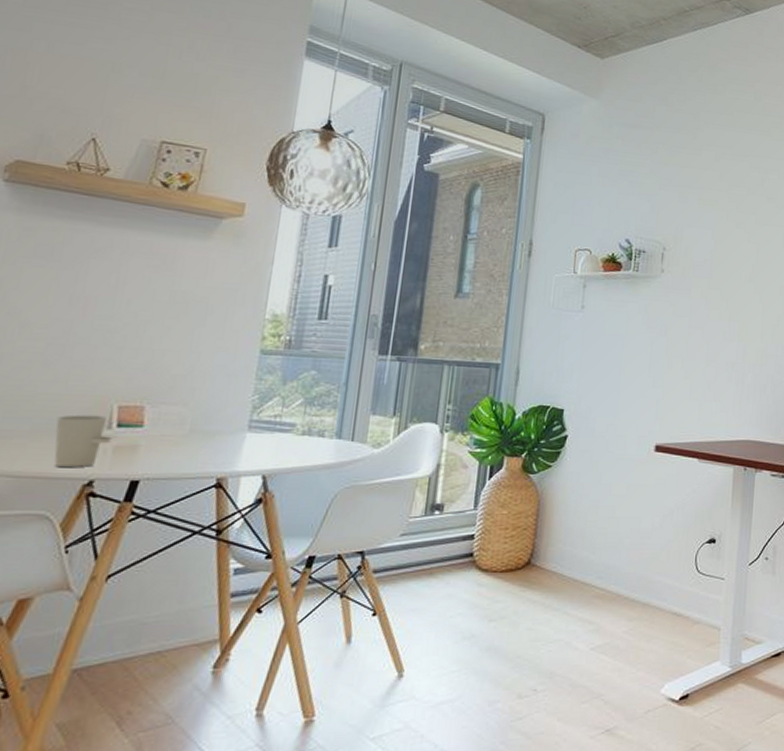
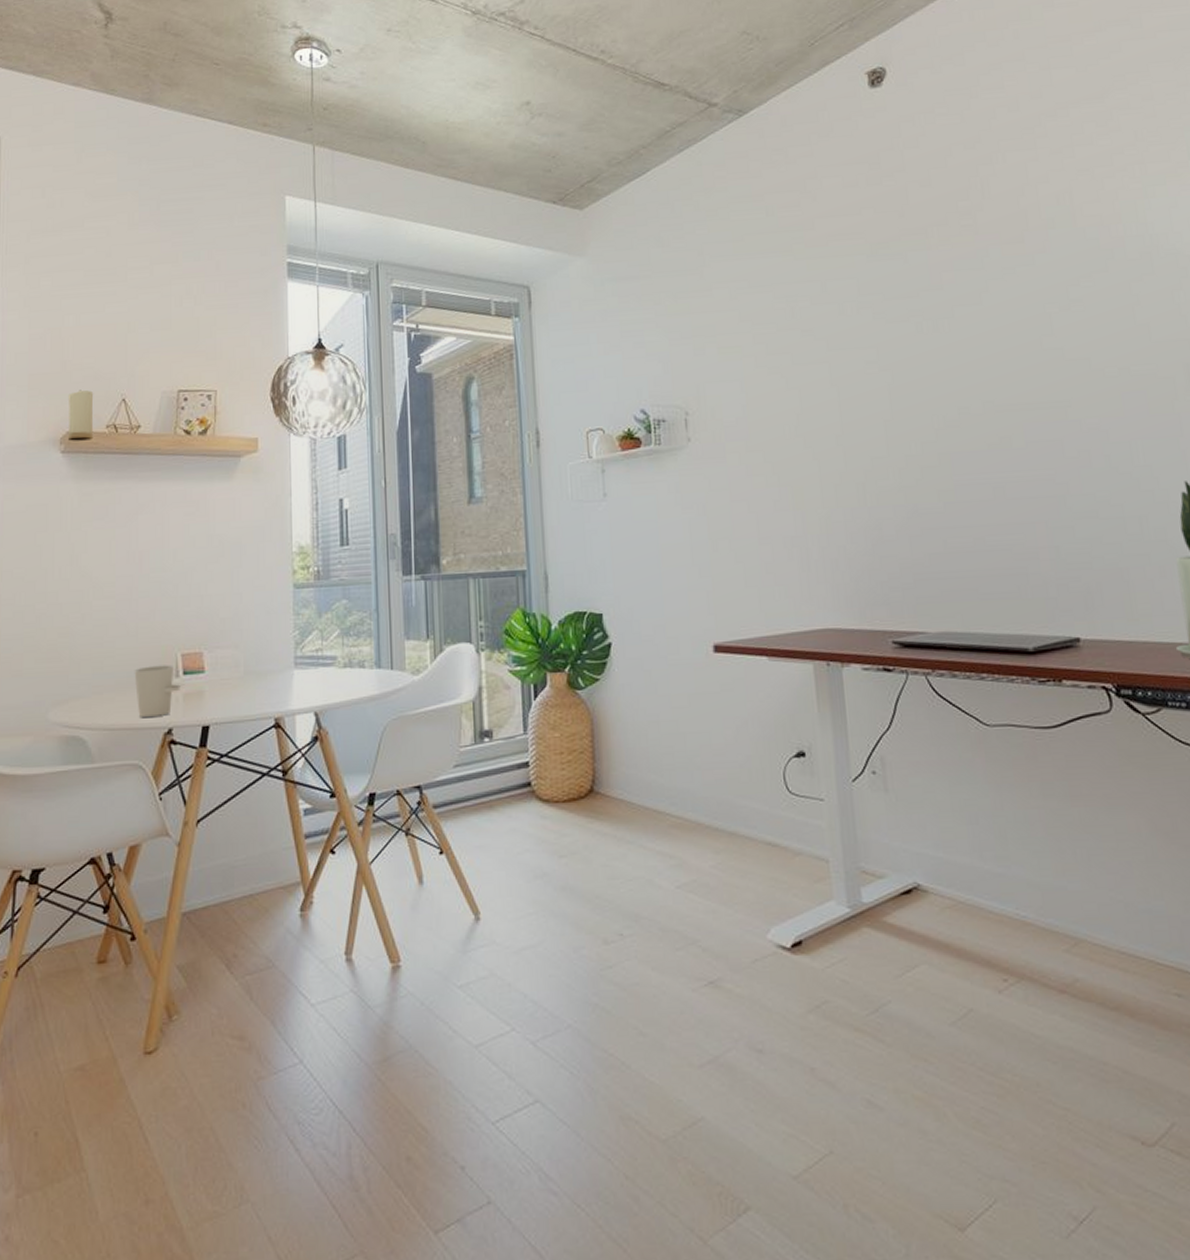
candle: none [14,119,57,174] -> present [67,390,94,441]

